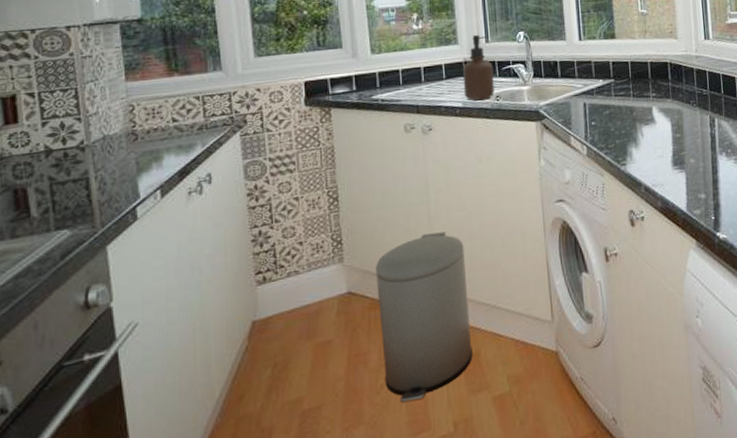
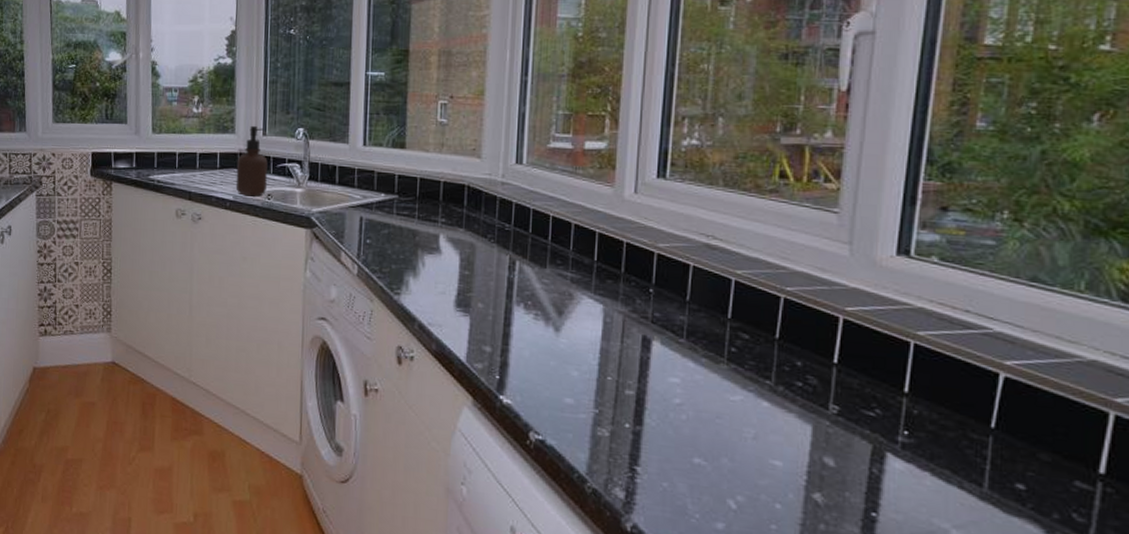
pedal bin: present [374,232,473,403] -> none [136,323,221,482]

